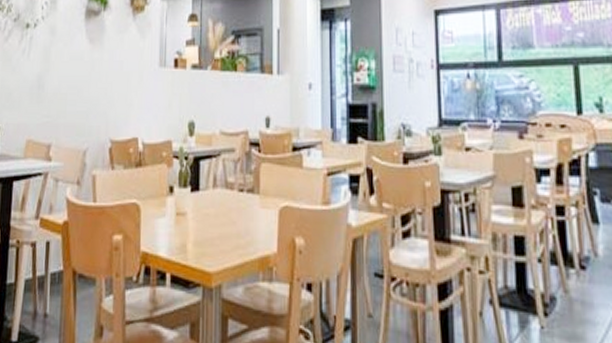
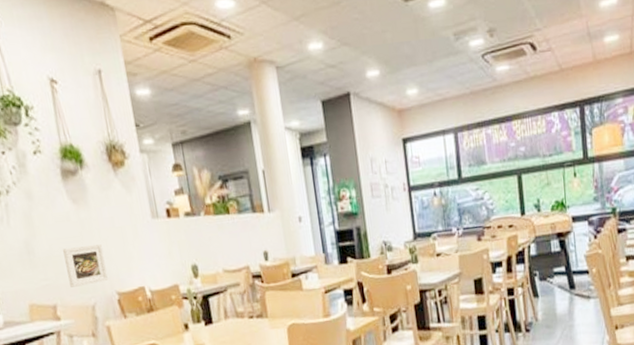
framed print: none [68,86,107,128] -> present [63,243,109,287]

